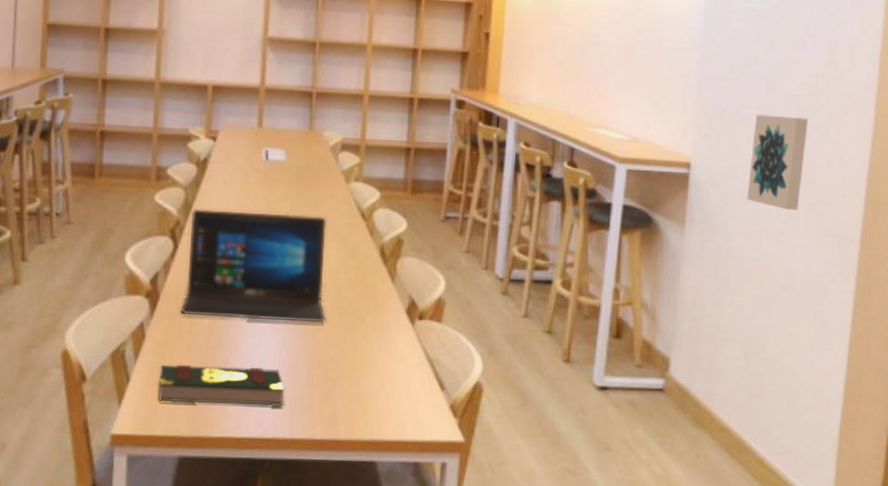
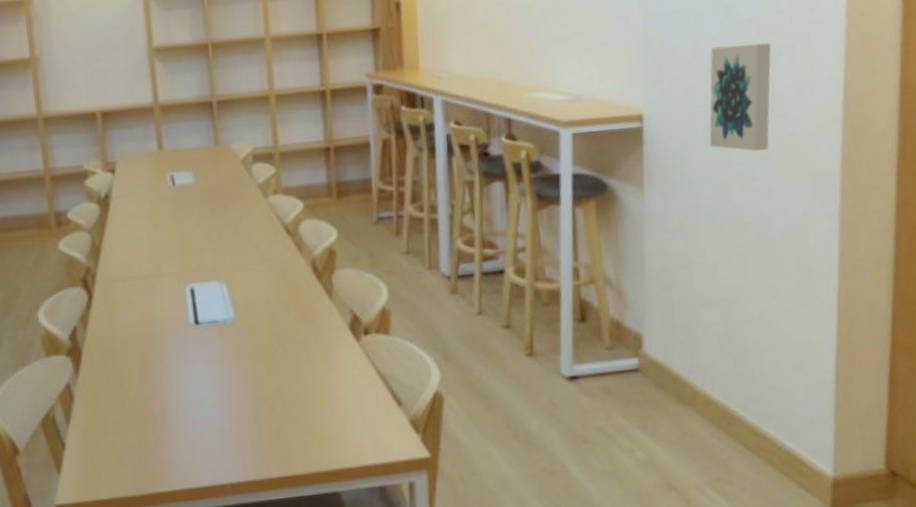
book: present [158,364,285,406] -> none [95,411,232,464]
laptop: present [180,208,328,324] -> none [101,238,265,368]

